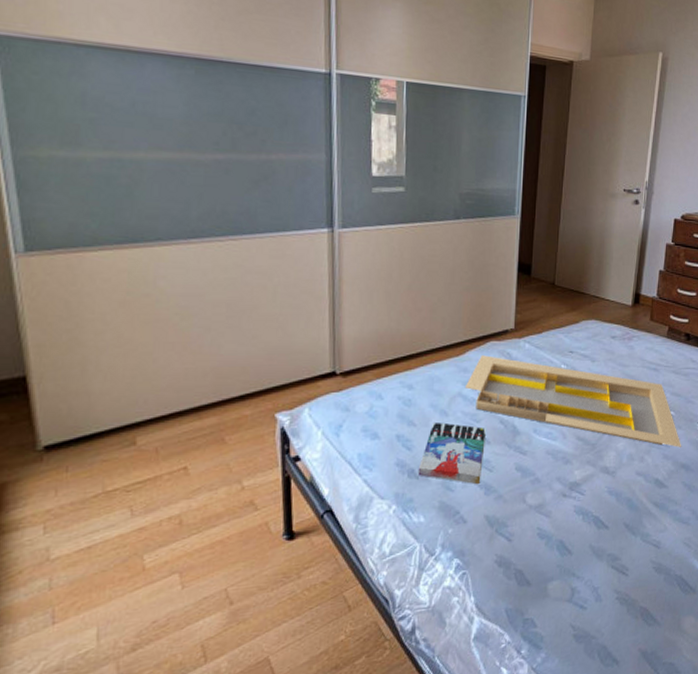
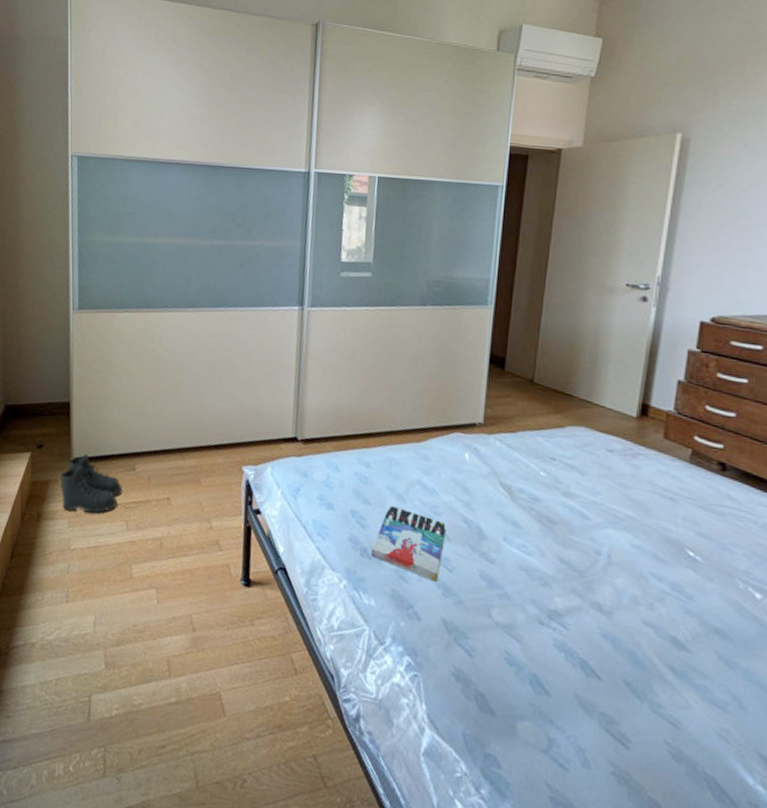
boots: none [21,437,120,513] -> present [58,453,122,514]
serving tray: present [464,355,681,447] -> none [424,446,713,605]

